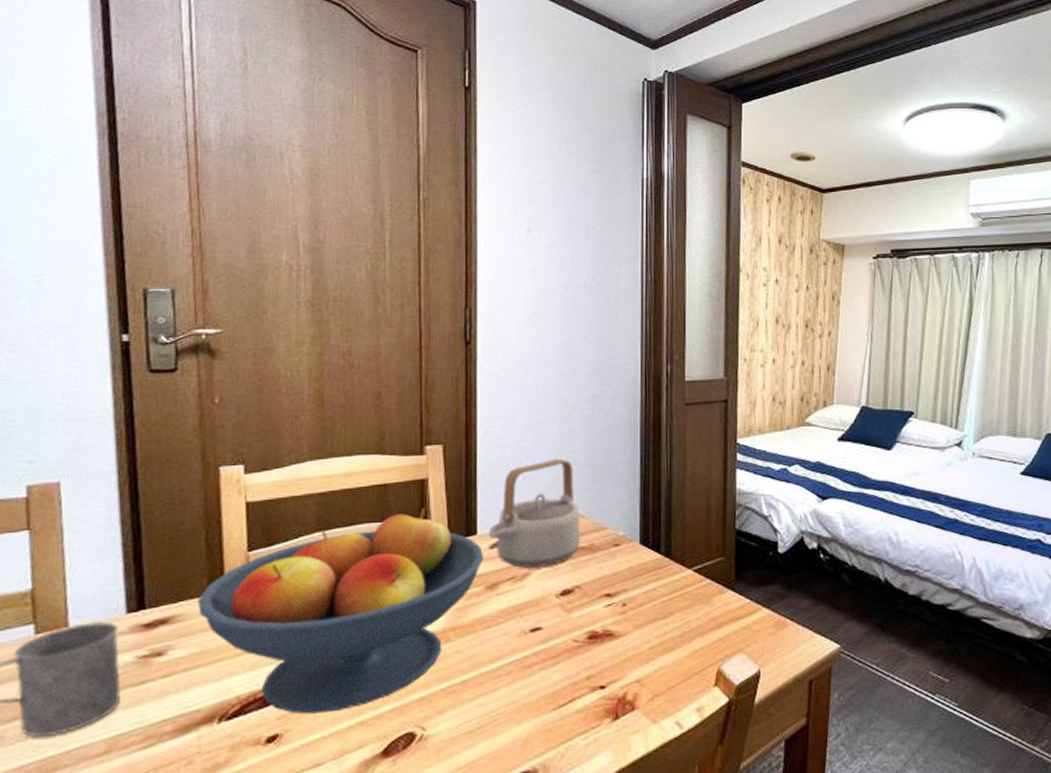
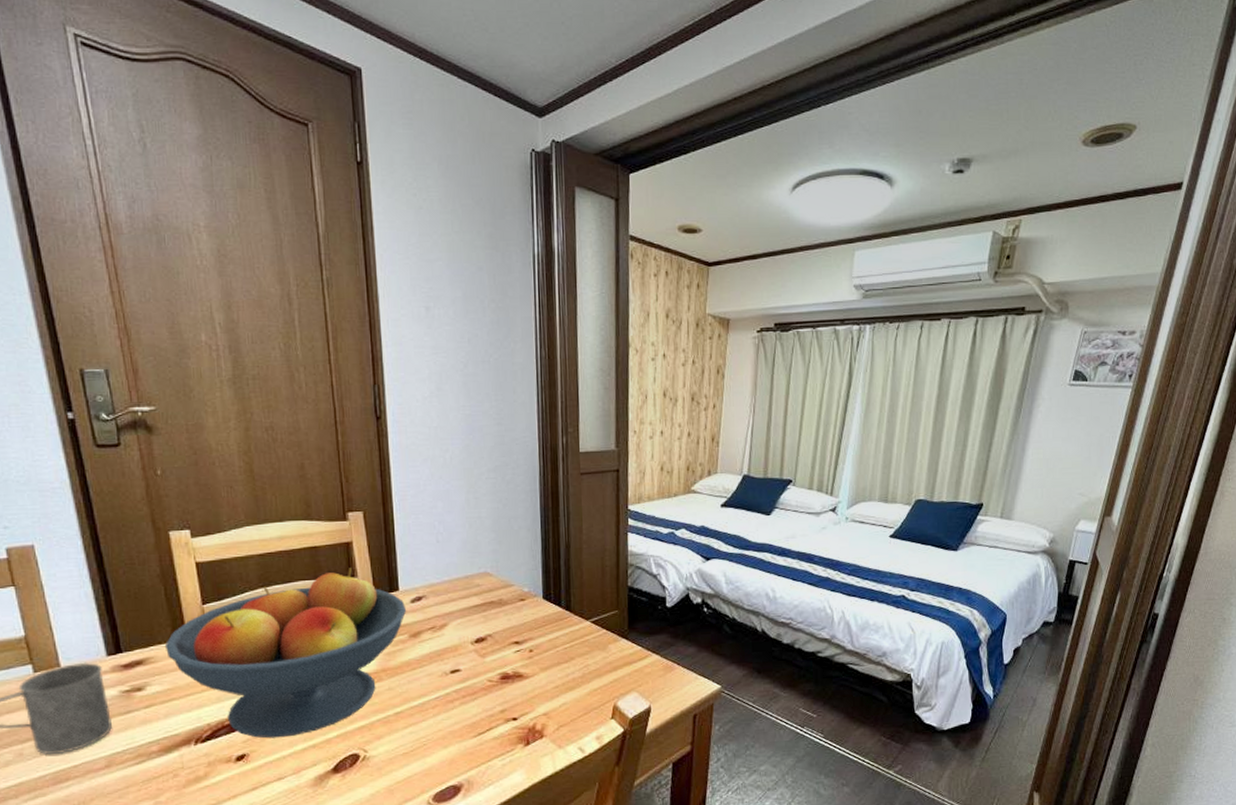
teapot: present [488,458,580,568] -> none [408,523,490,619]

